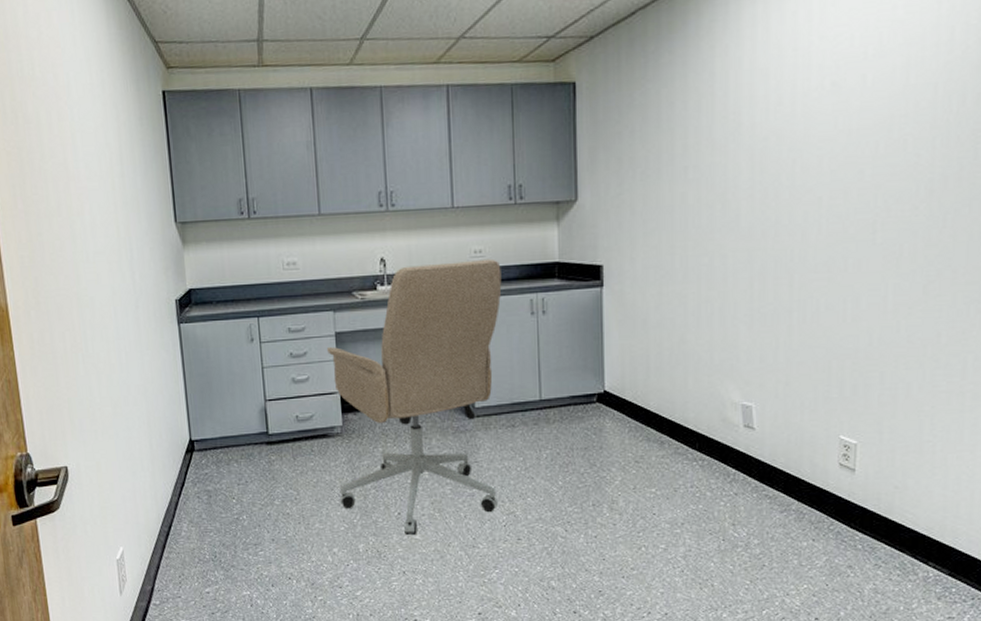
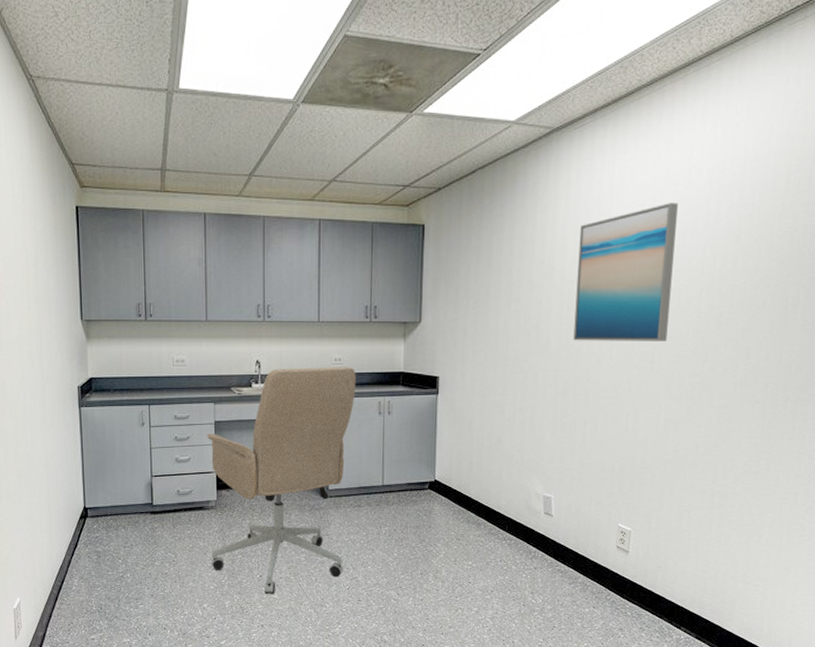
wall art: none [770,31,898,212] -> present [573,203,678,341]

